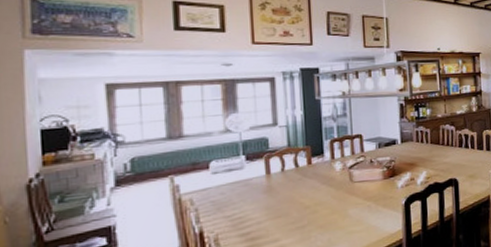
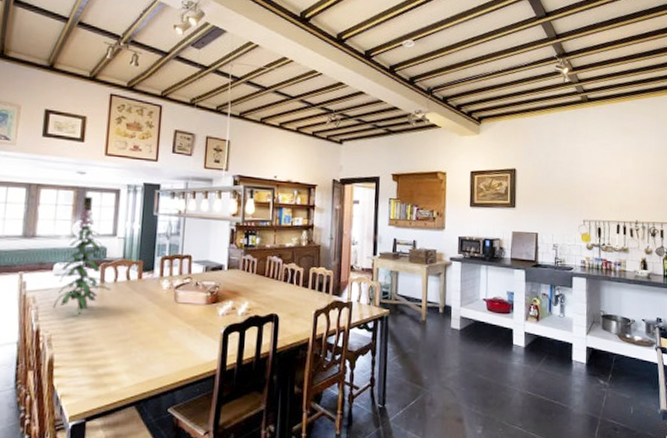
plant: none [215,87,279,209] -> present [53,196,111,314]

